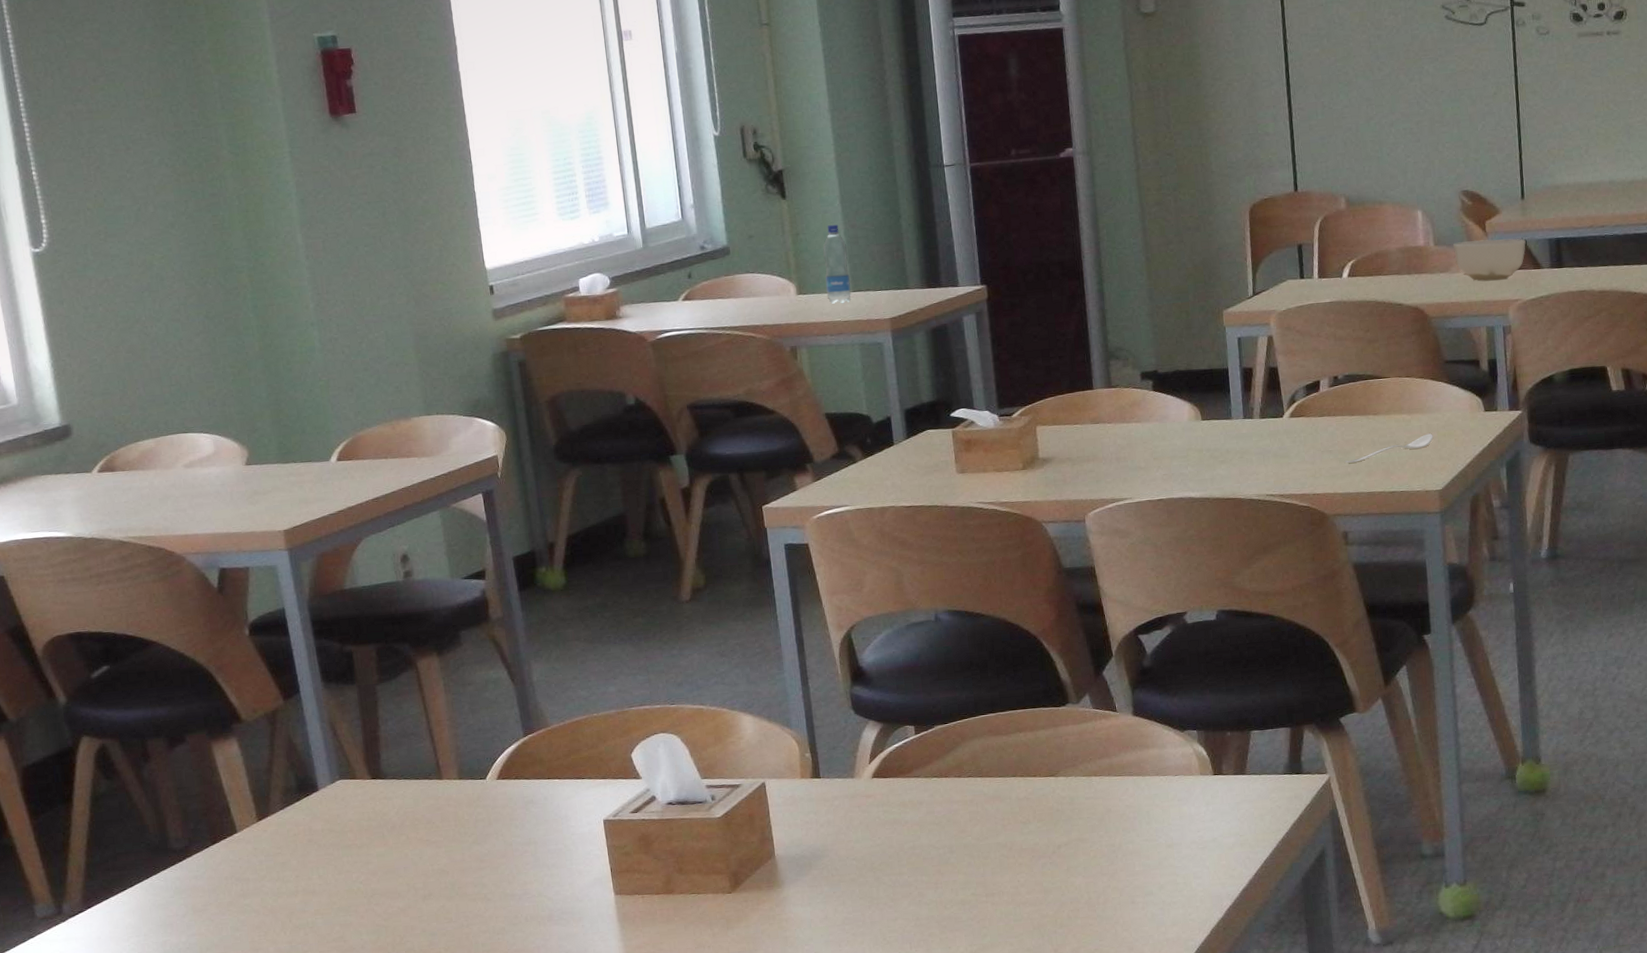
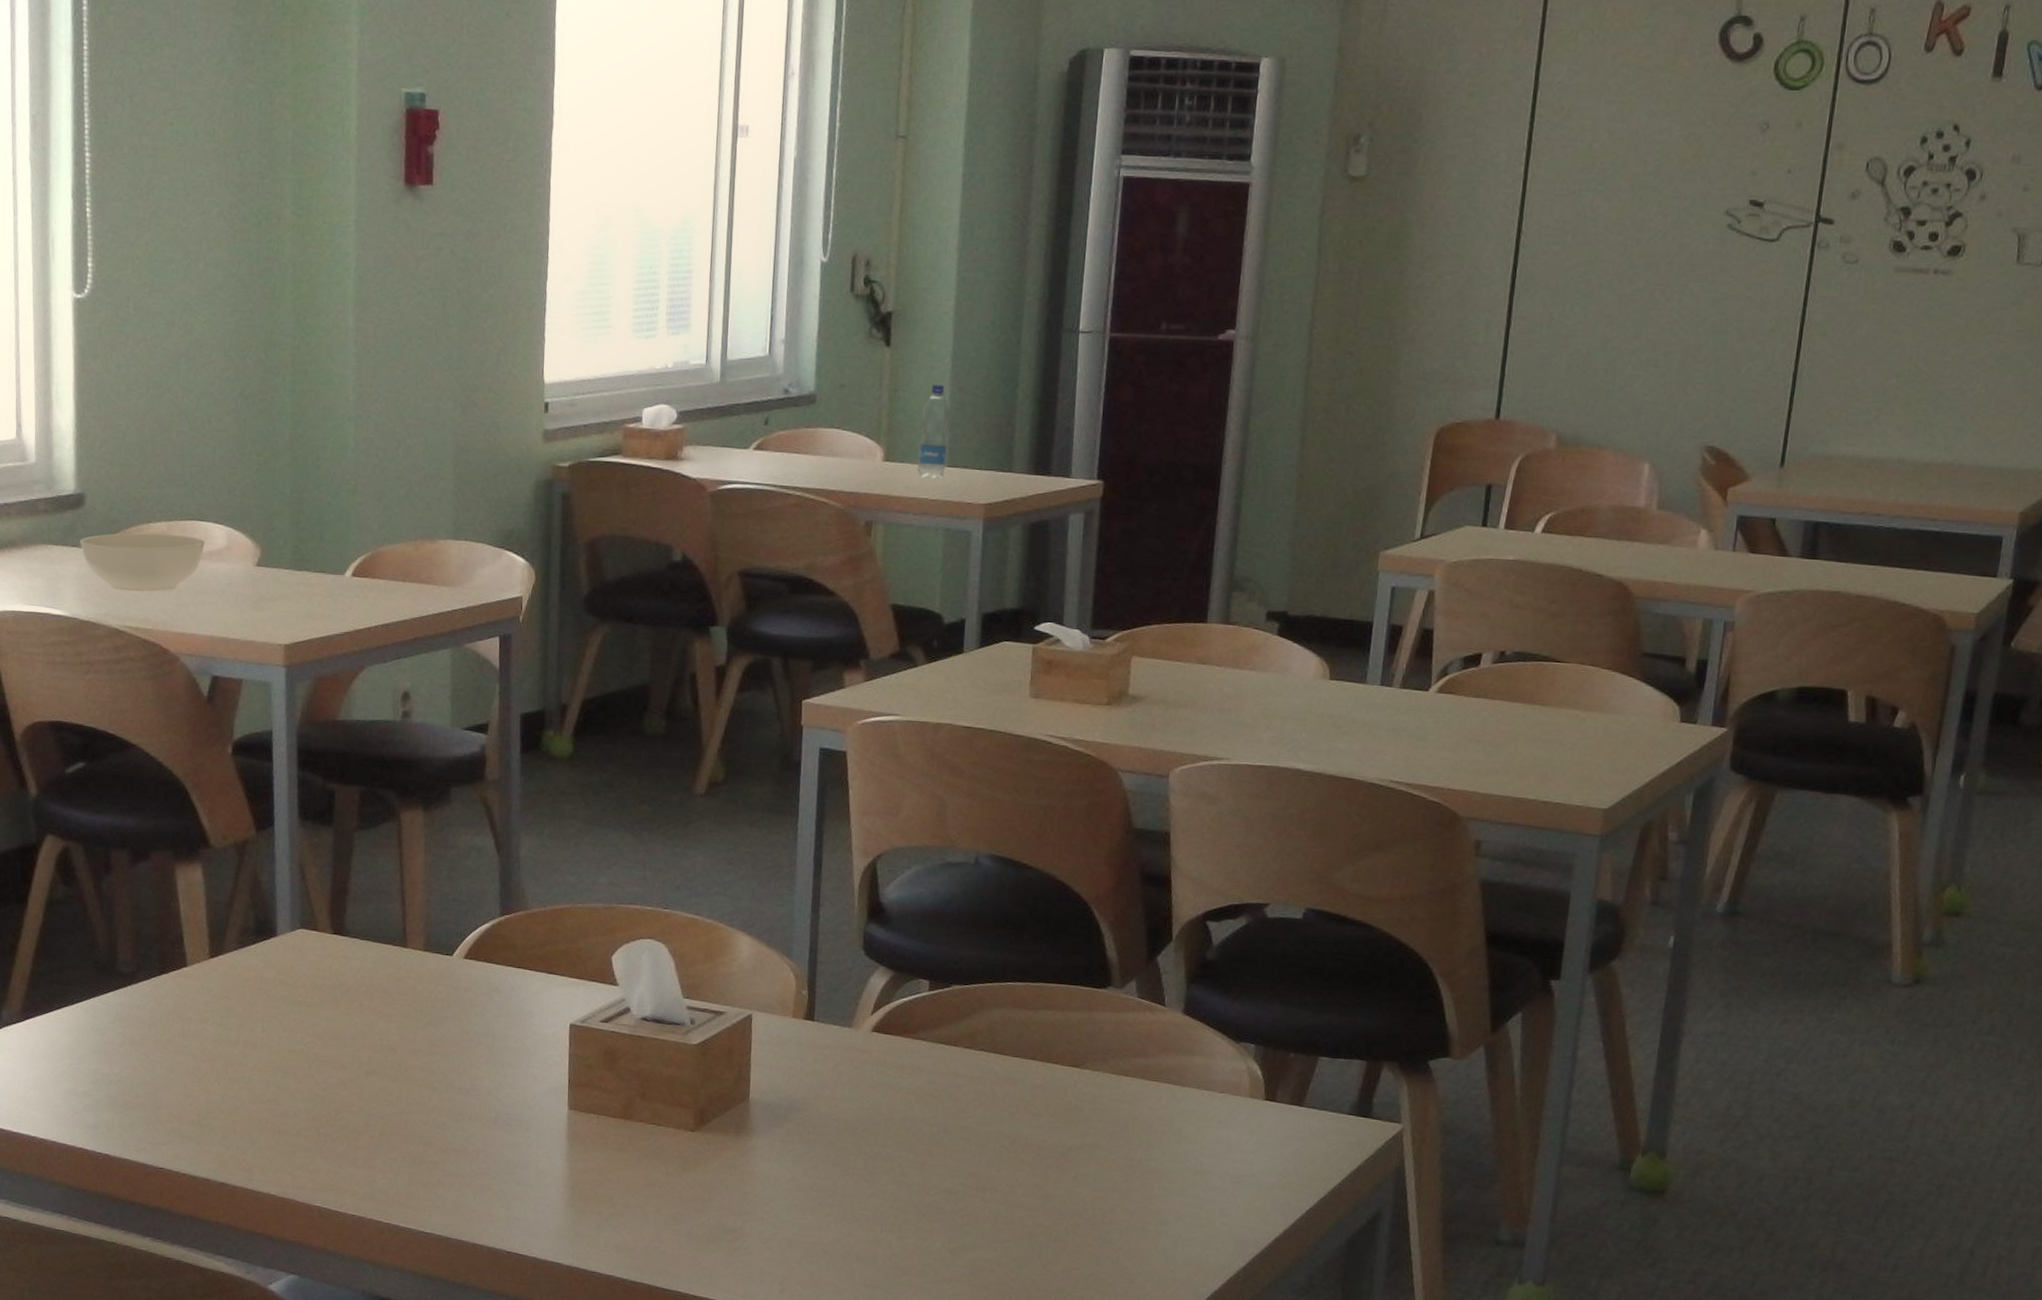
bowl: none [72,448,194,506] -> present [80,533,205,592]
spoon: present [1344,433,1433,463] -> none [1493,738,1610,760]
bowl: present [1453,239,1526,282] -> none [1680,509,1775,565]

